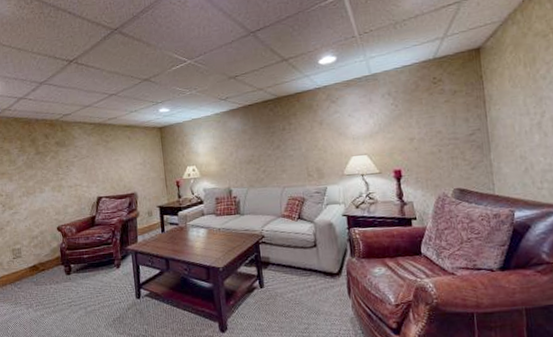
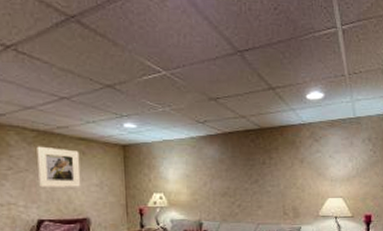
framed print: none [94,136,129,170] -> present [36,146,81,188]

